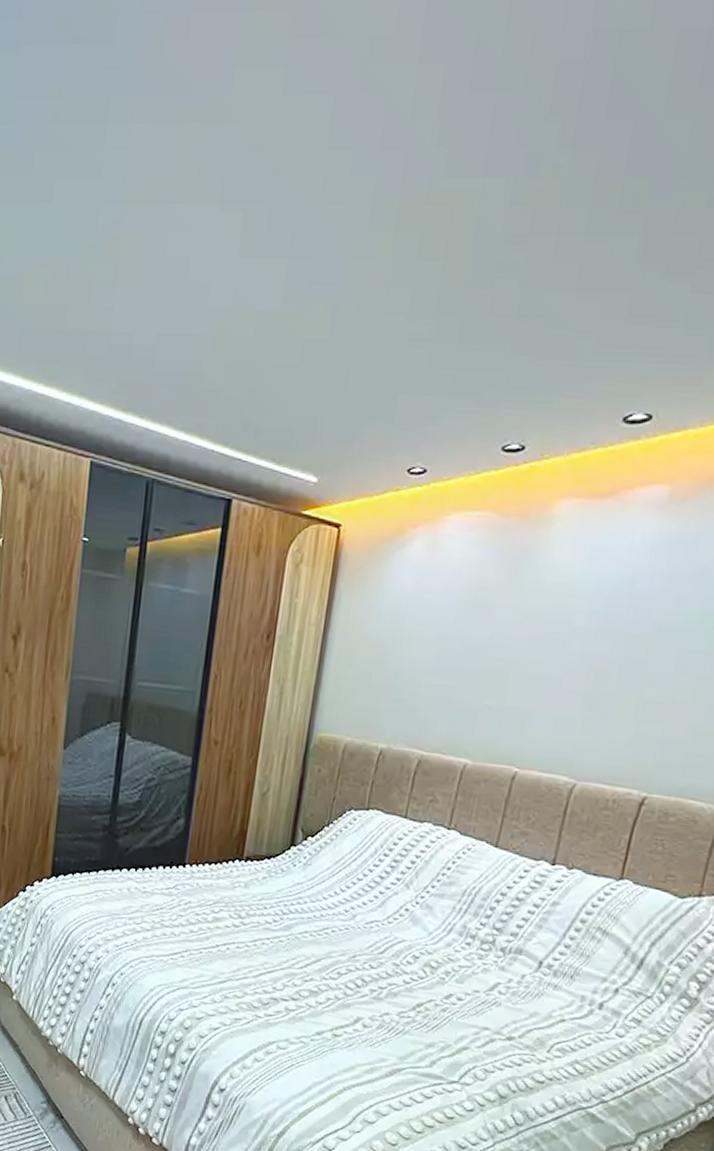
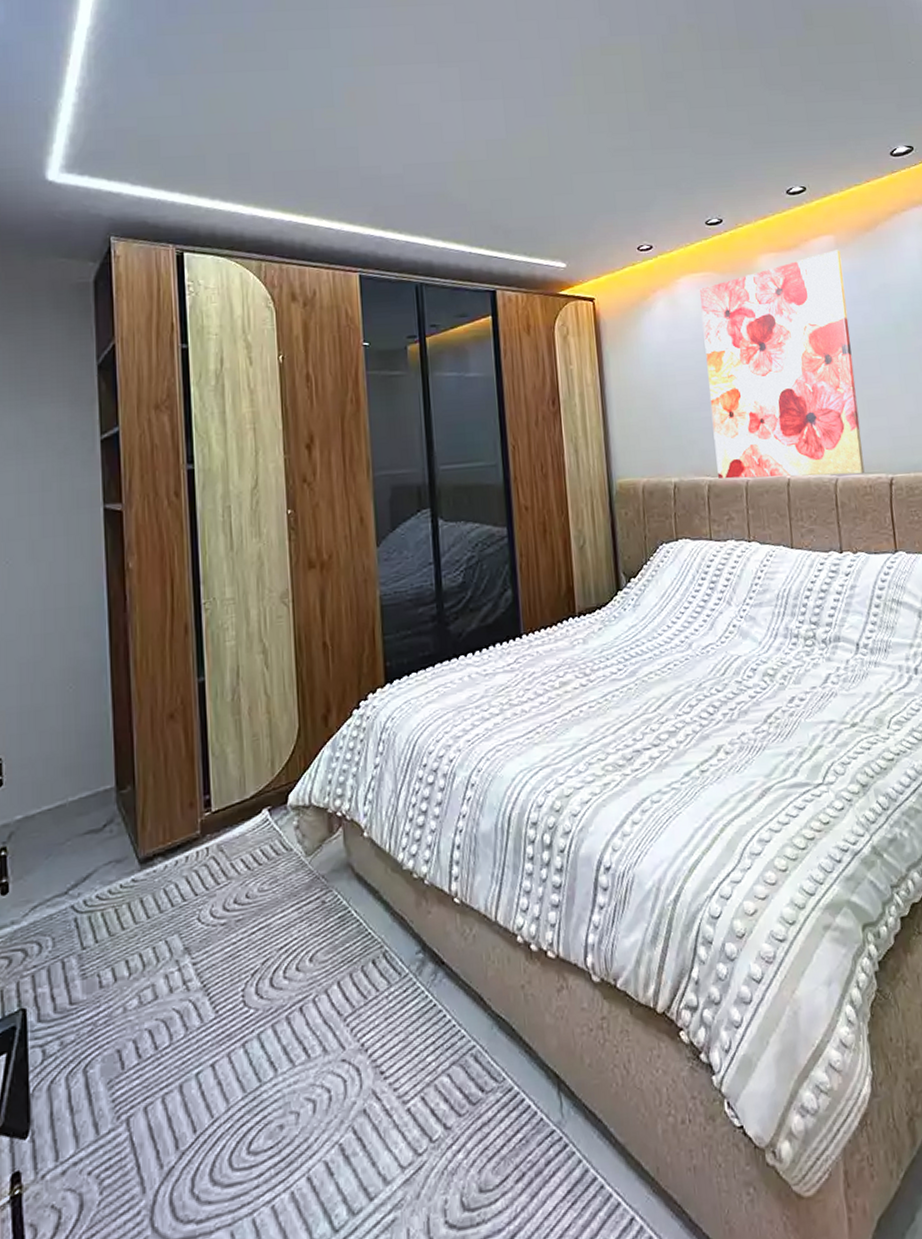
wall art: none [433,505,672,785] -> present [700,249,865,479]

